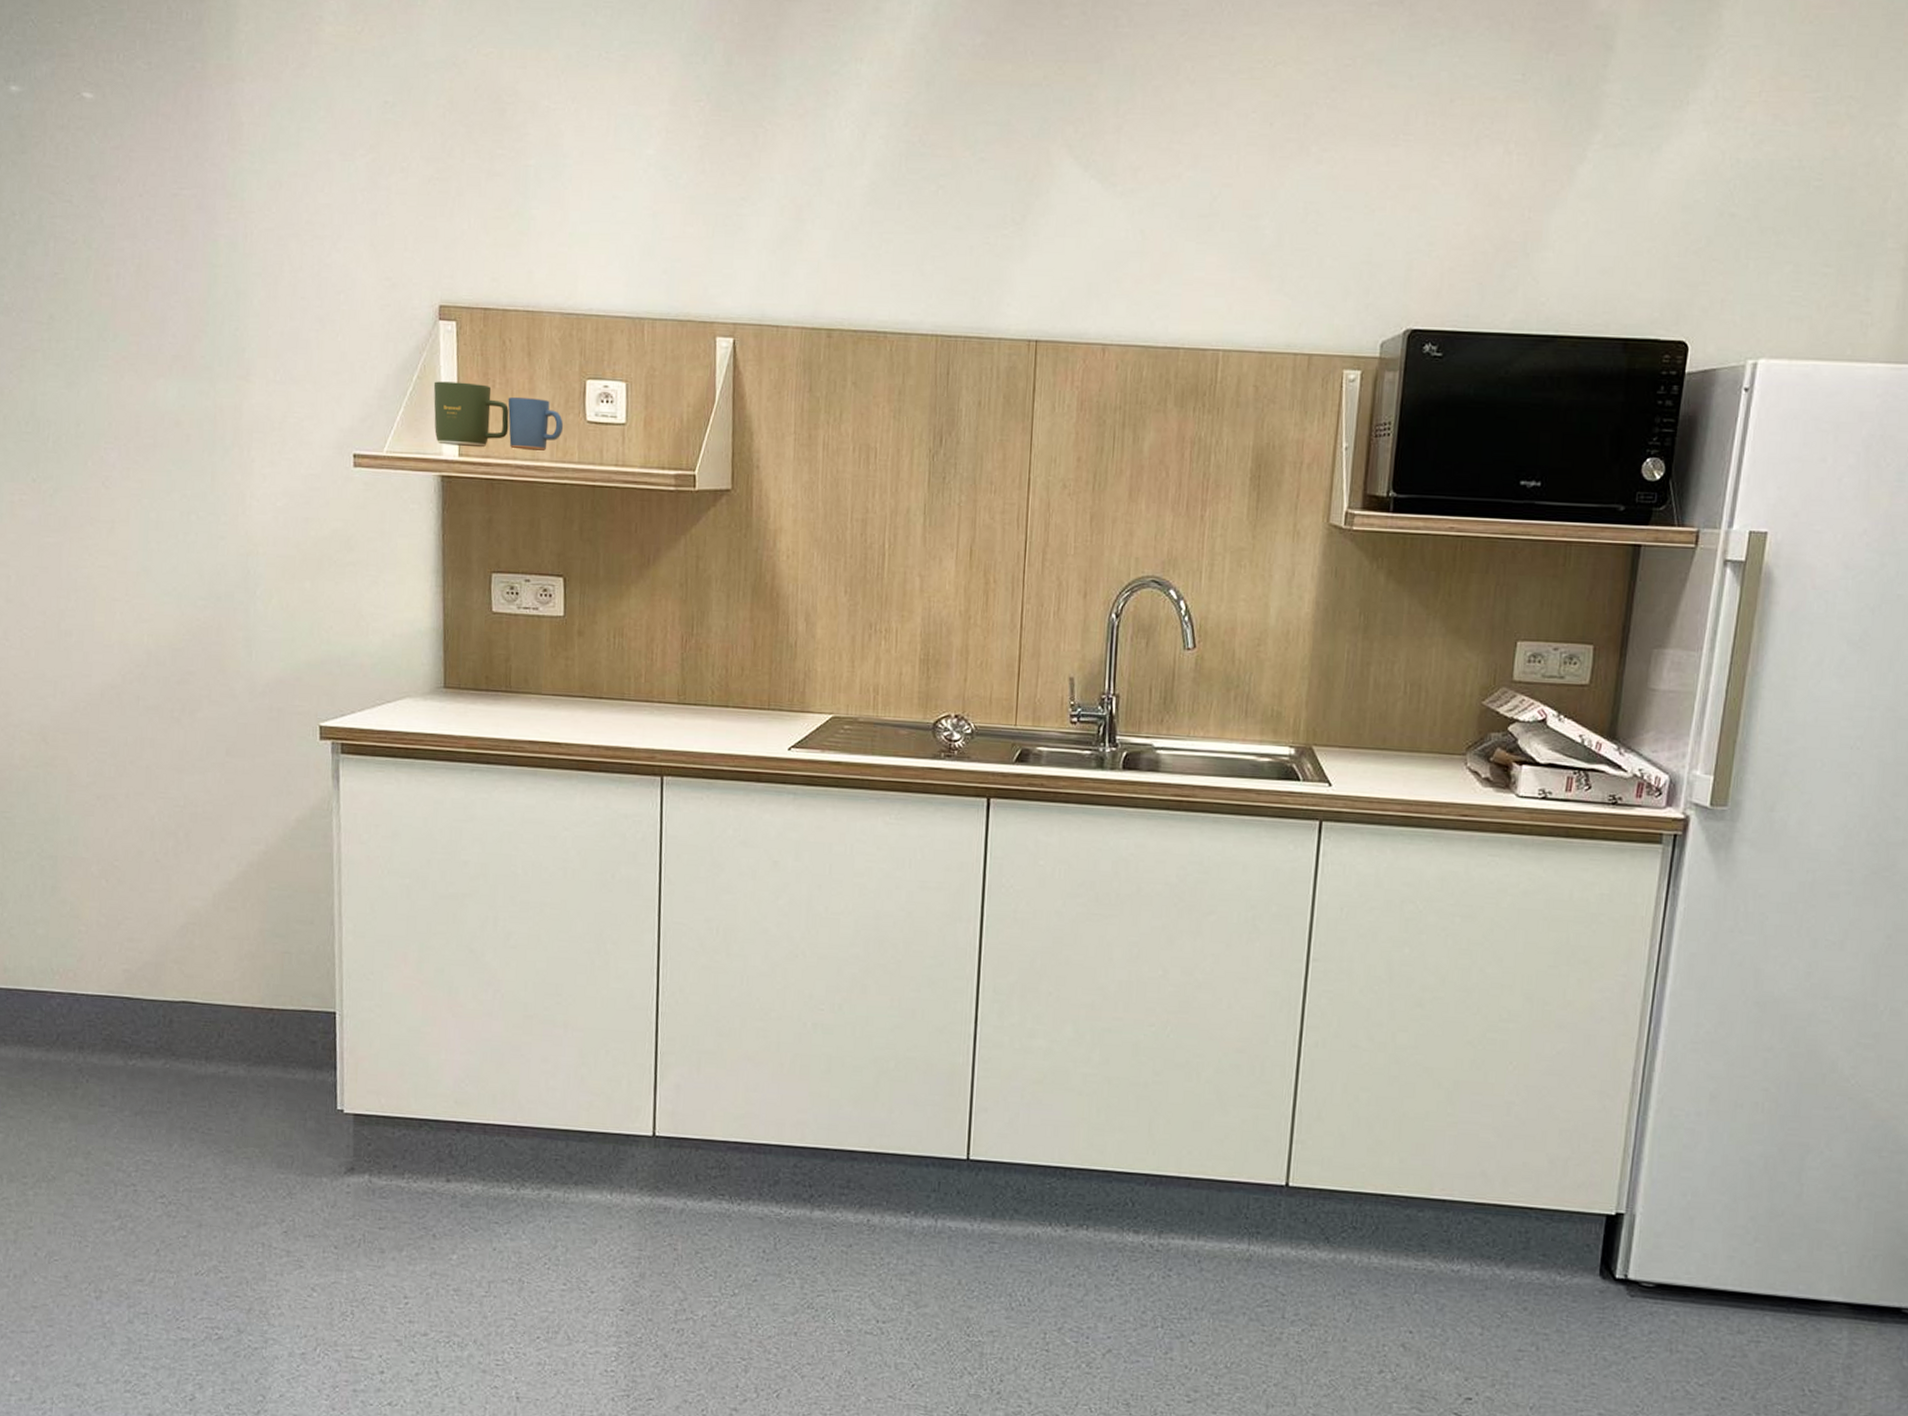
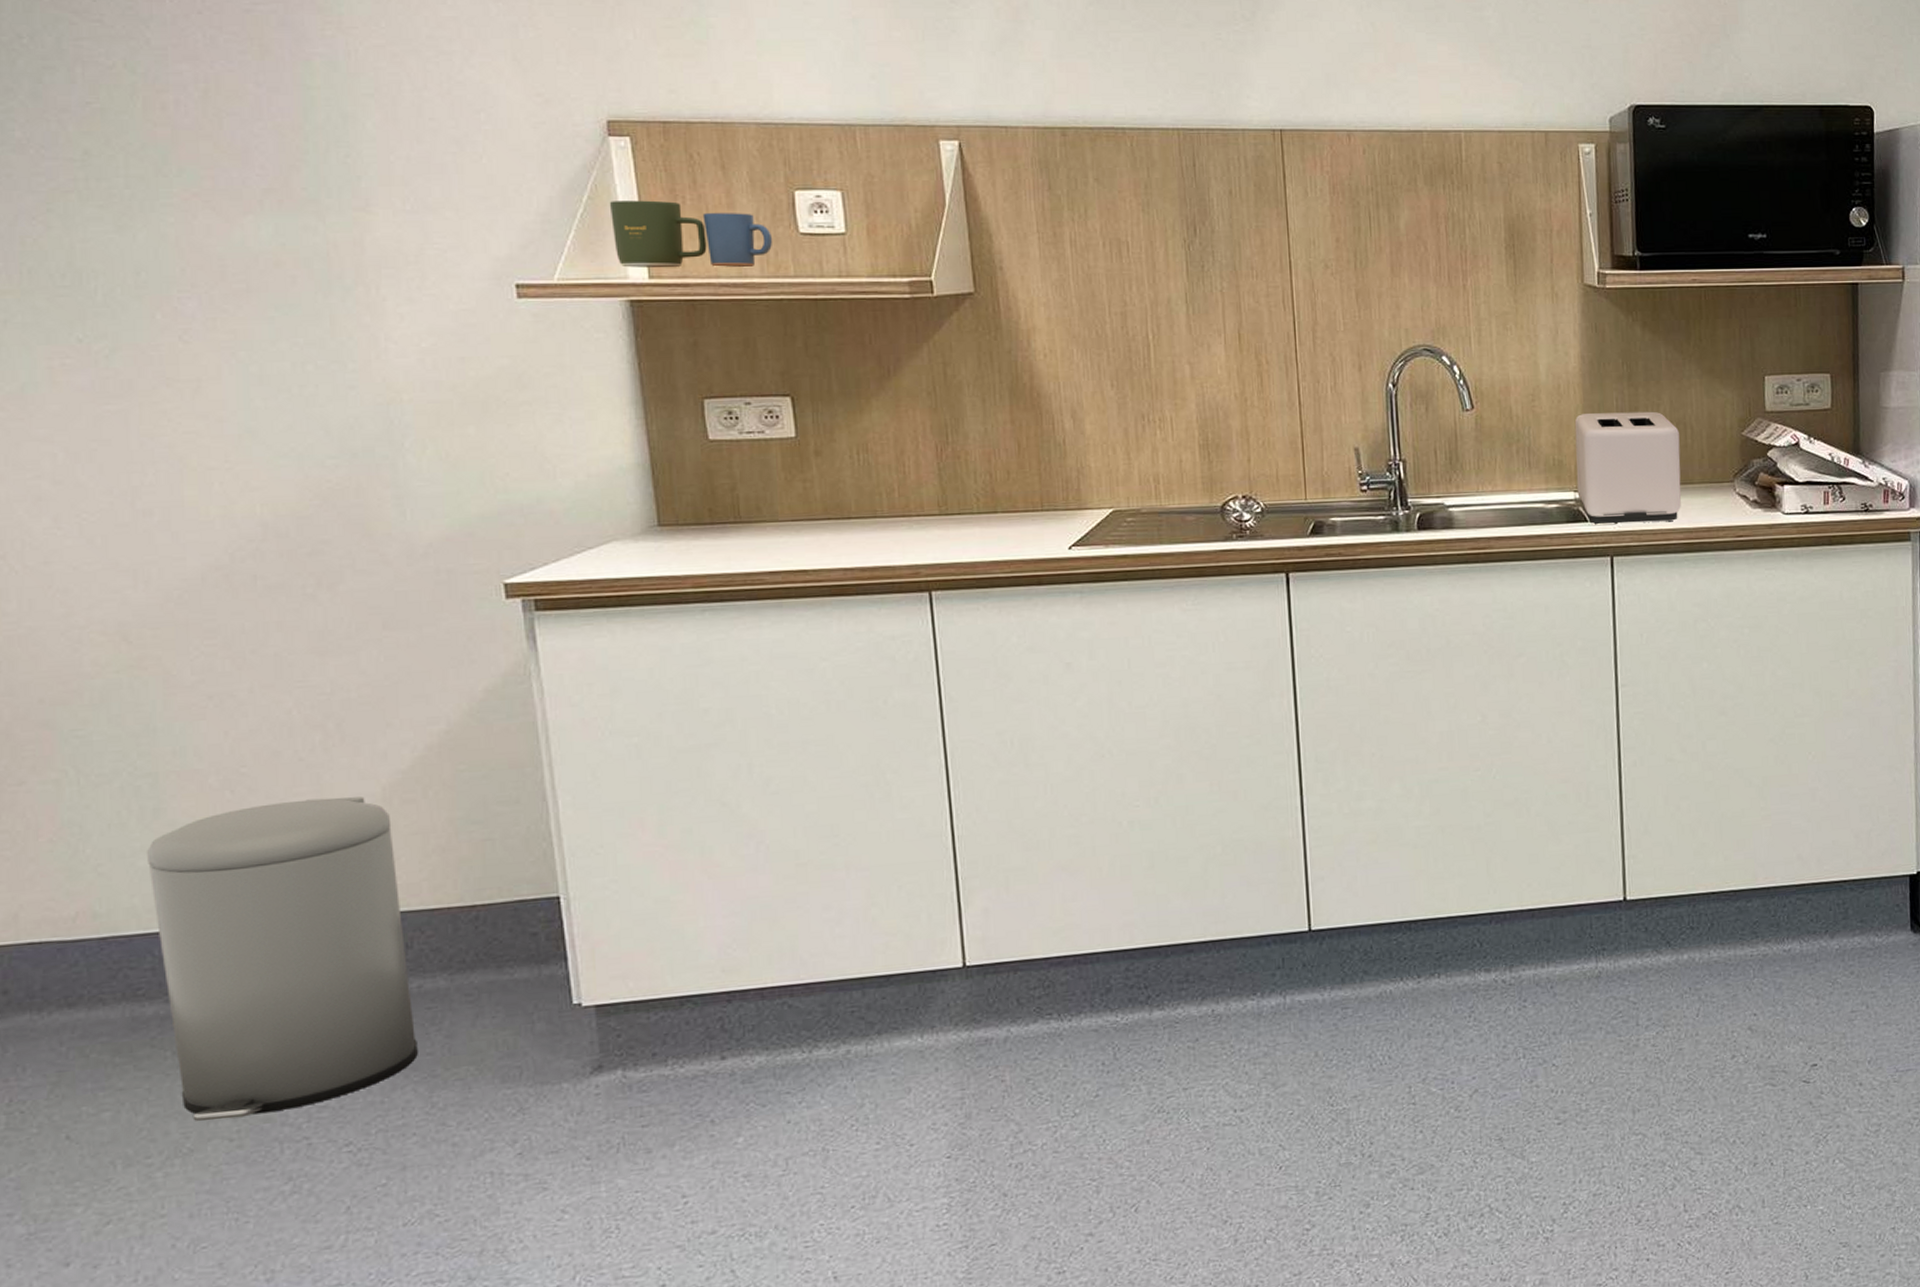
pedal bin: none [44,895,219,1158] -> present [147,797,418,1122]
toaster: none [1293,664,1412,790] -> present [1574,411,1682,525]

